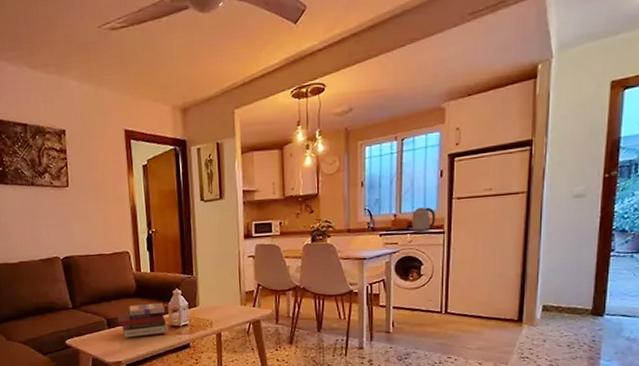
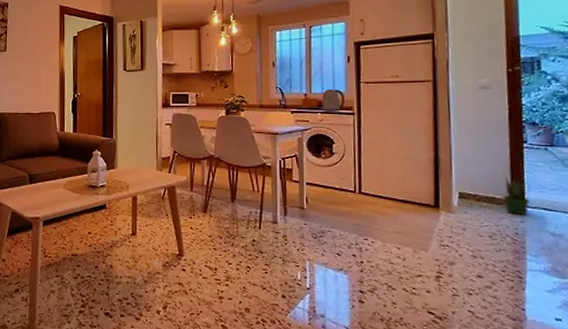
books: present [117,302,169,338] -> none [38,162,87,195]
planter: none [584,288,613,323] -> present [503,178,531,215]

